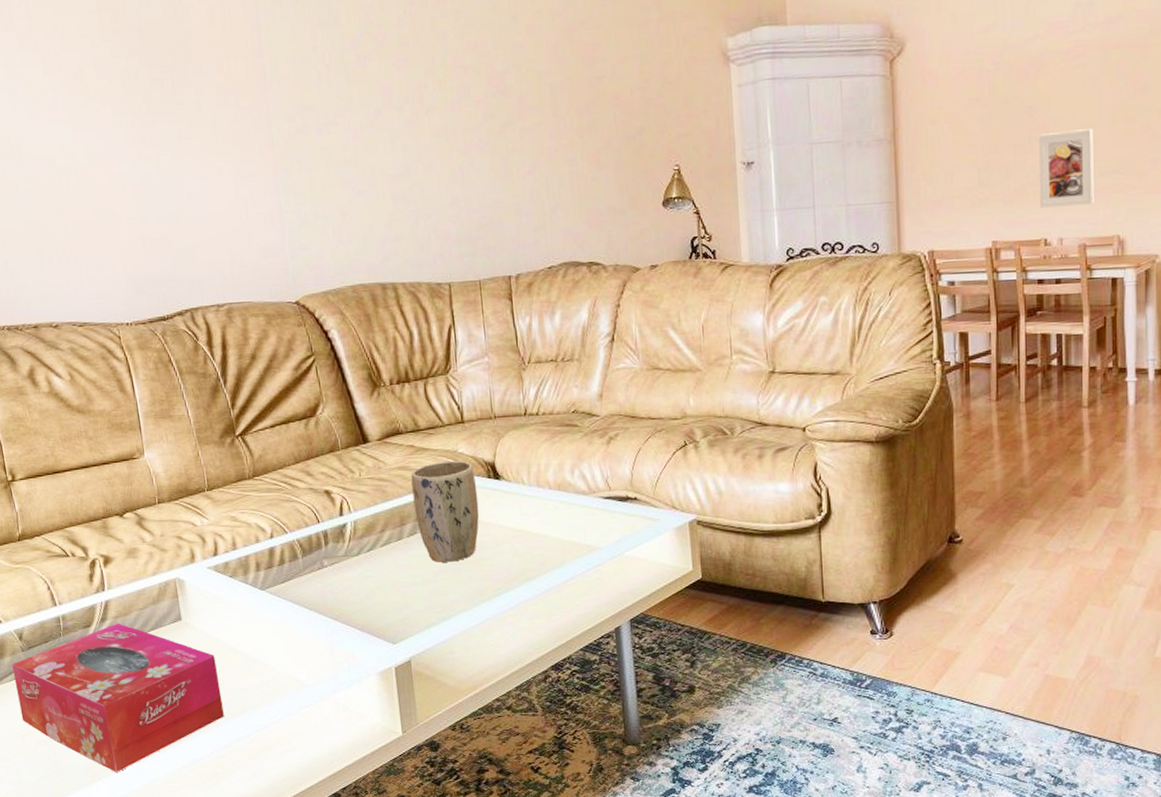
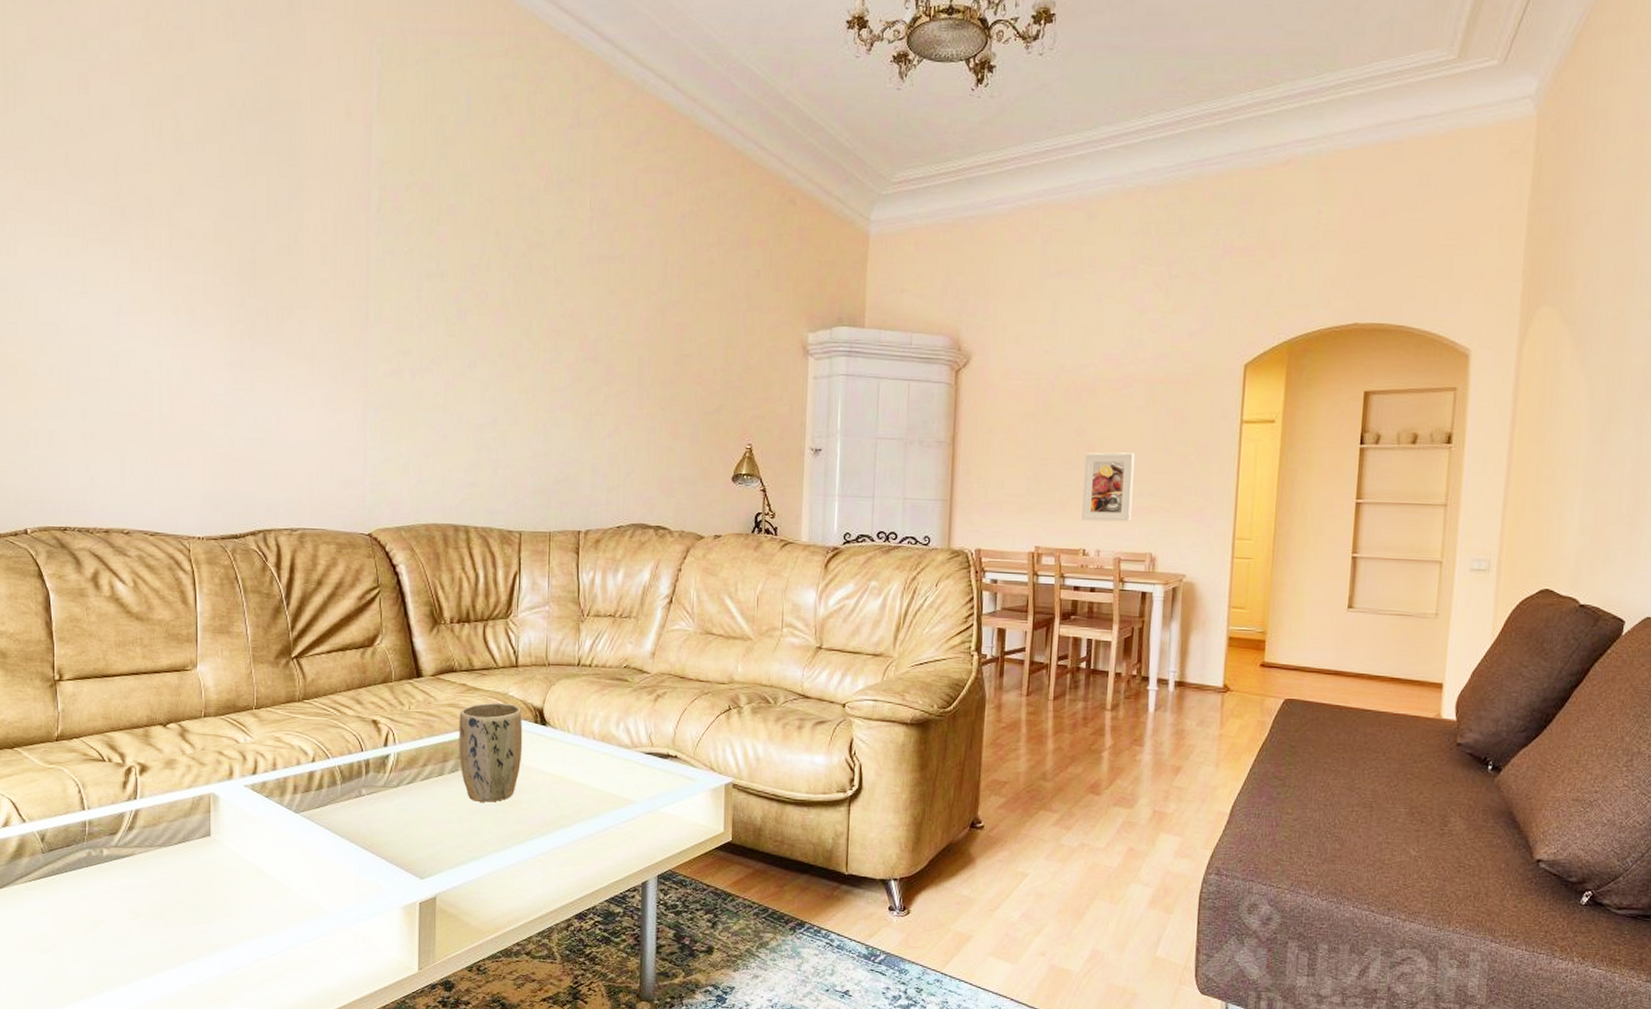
tissue box: present [12,623,224,772] -> none [29,833,240,986]

